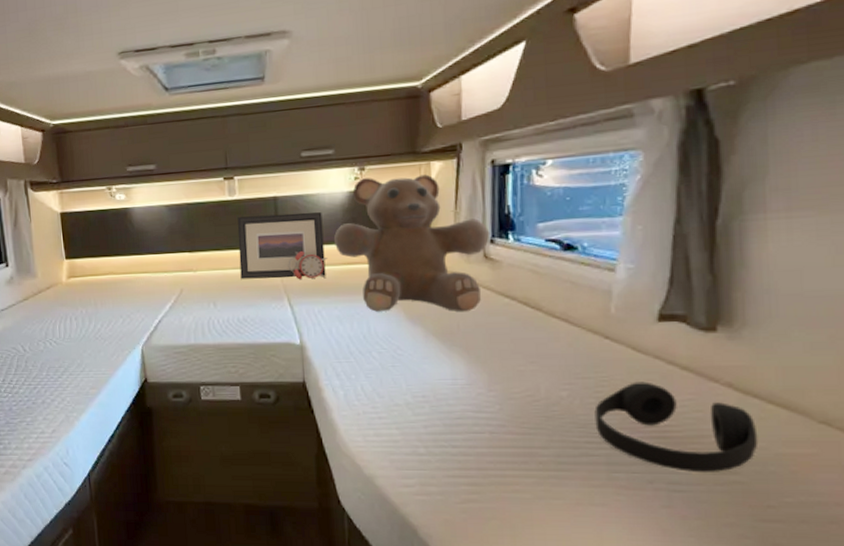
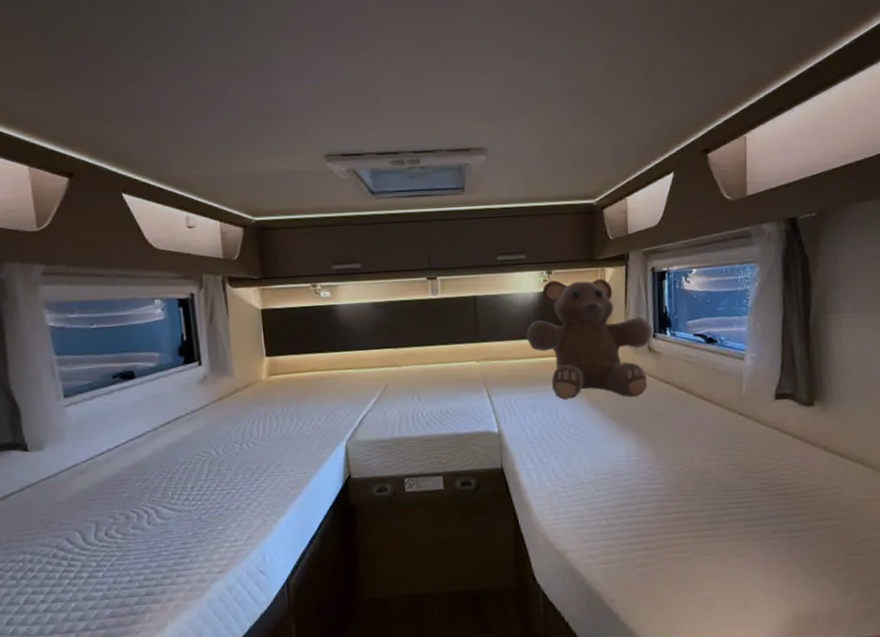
picture frame: present [238,212,326,279] -> none [440,310,520,373]
alarm clock: present [288,251,328,280] -> none [486,346,521,373]
headphones: present [594,381,759,472] -> none [734,449,845,521]

